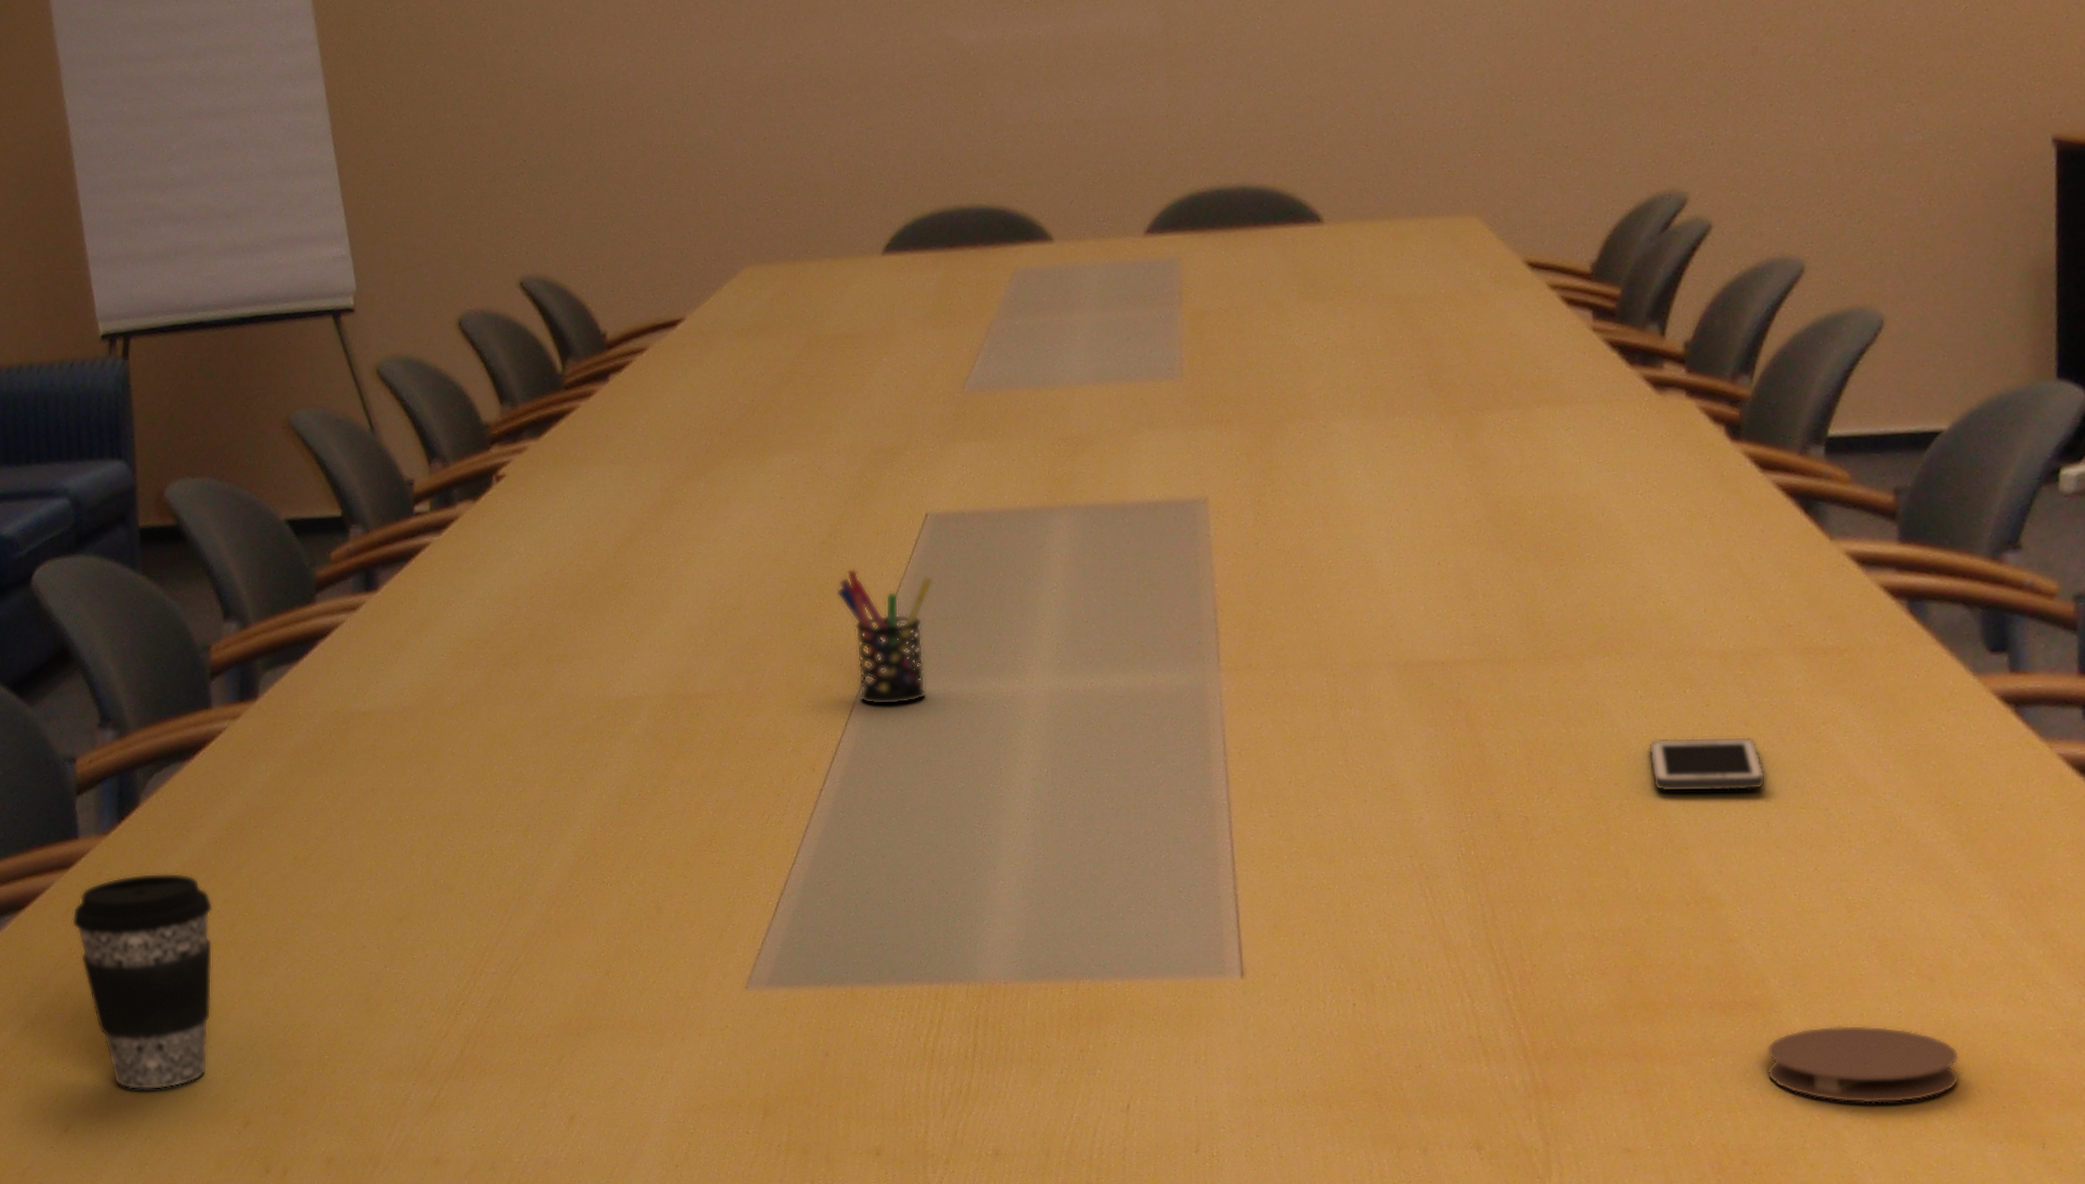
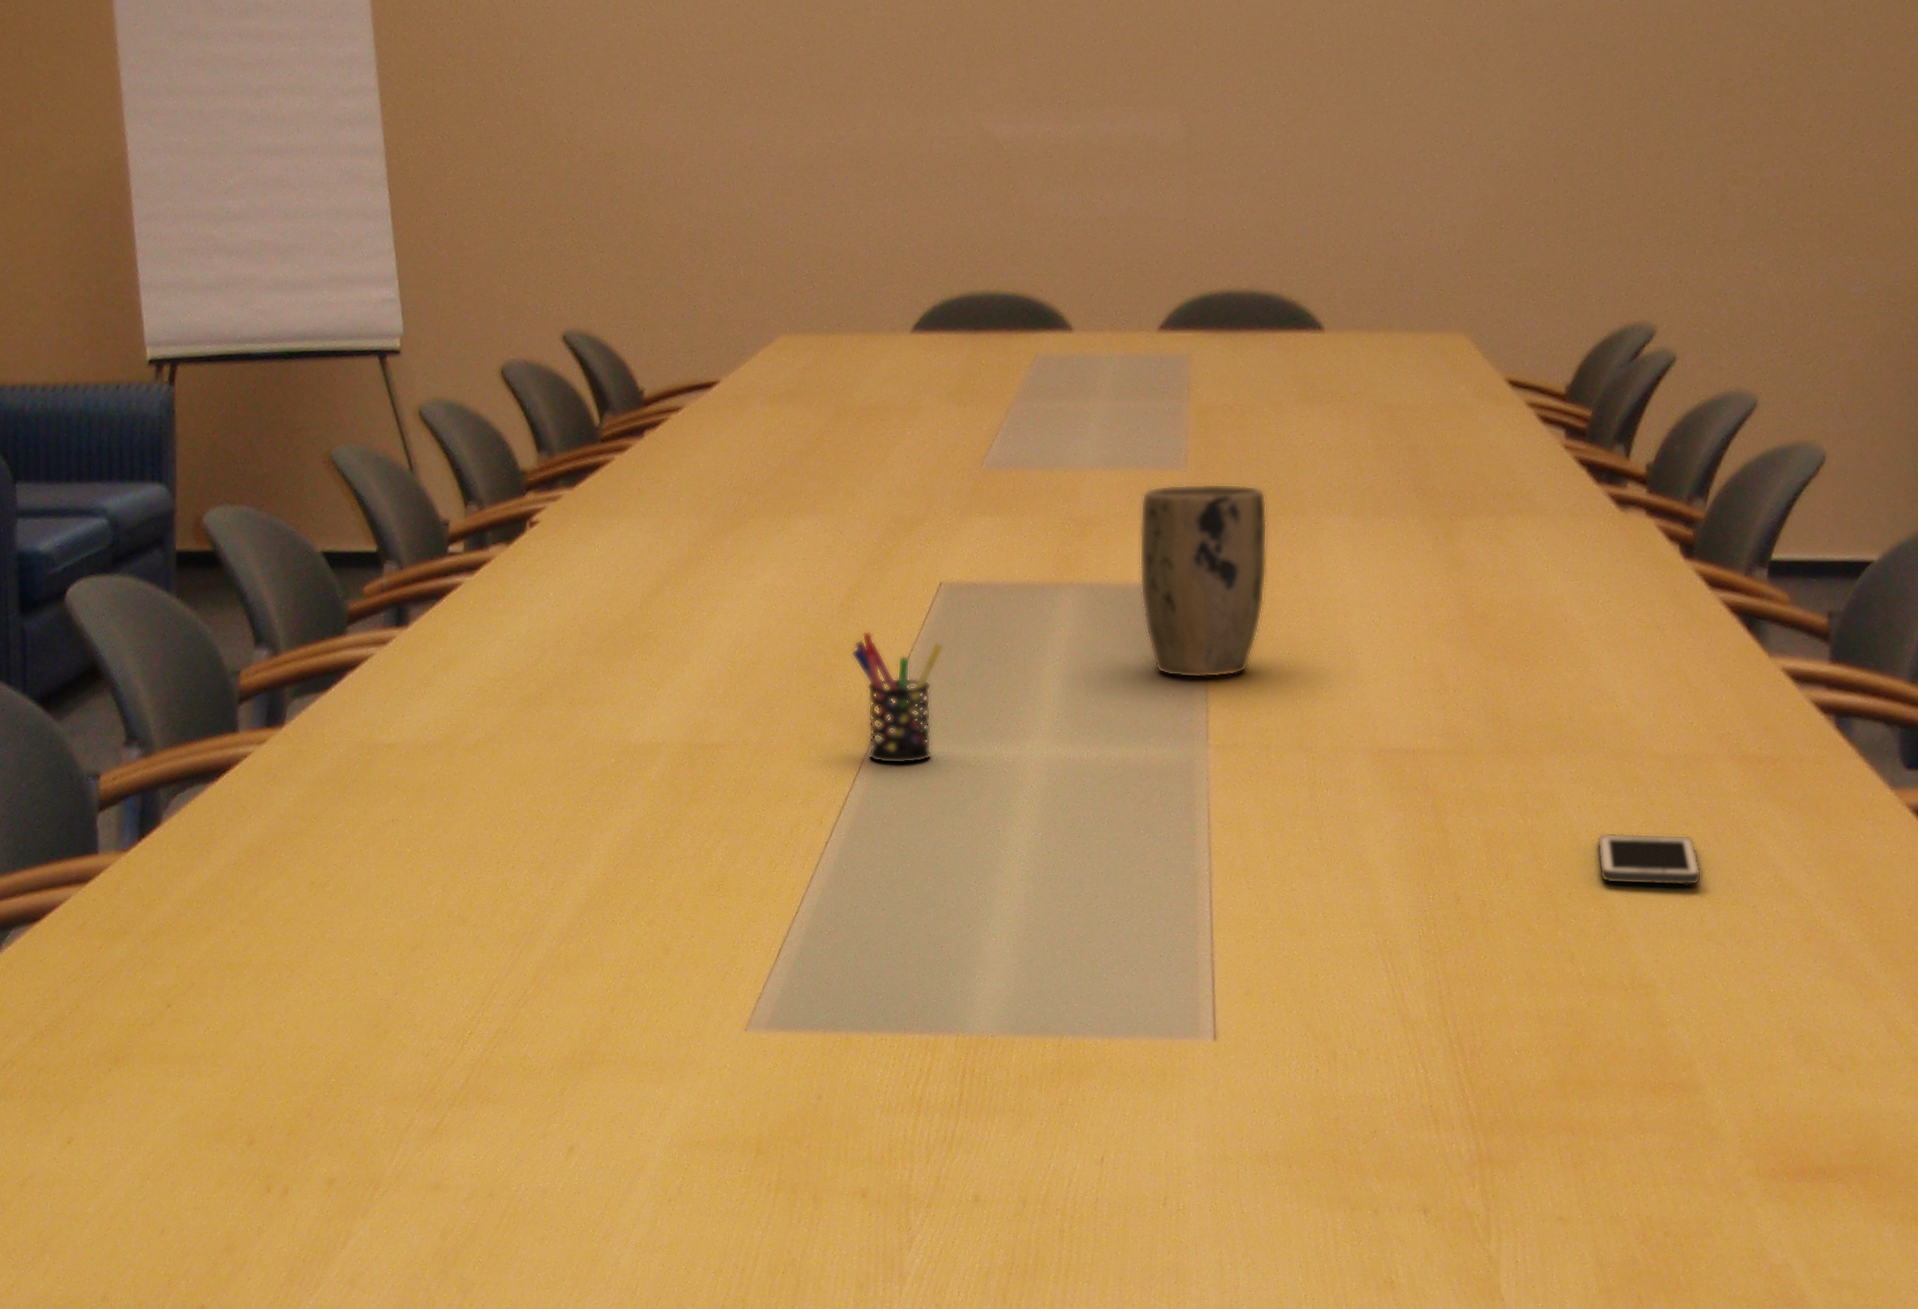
coffee cup: present [71,873,213,1090] -> none [86,891,229,1106]
plant pot: none [1135,391,1274,599] -> present [1139,483,1268,679]
coaster: present [1766,1025,1960,1104] -> none [1690,1109,1863,1184]

